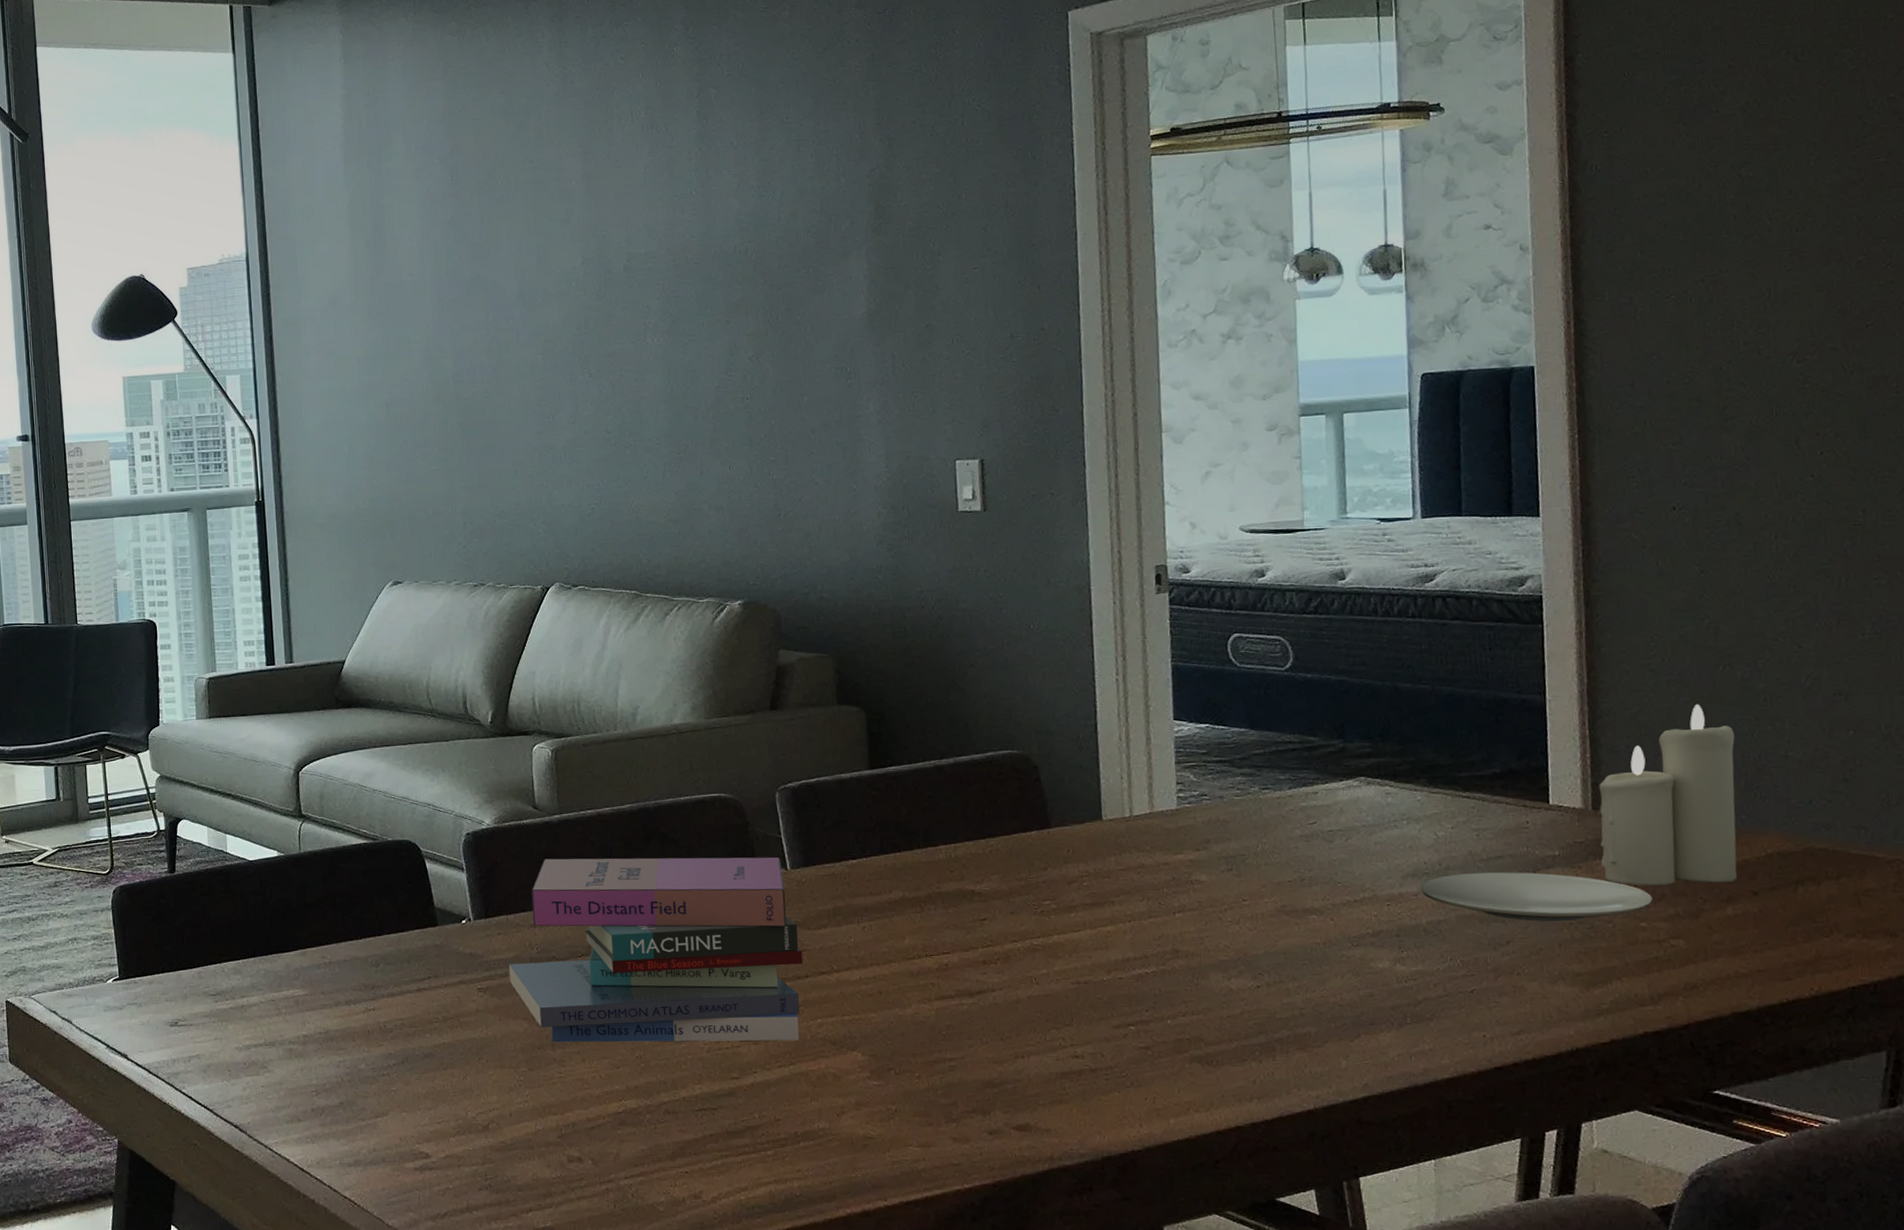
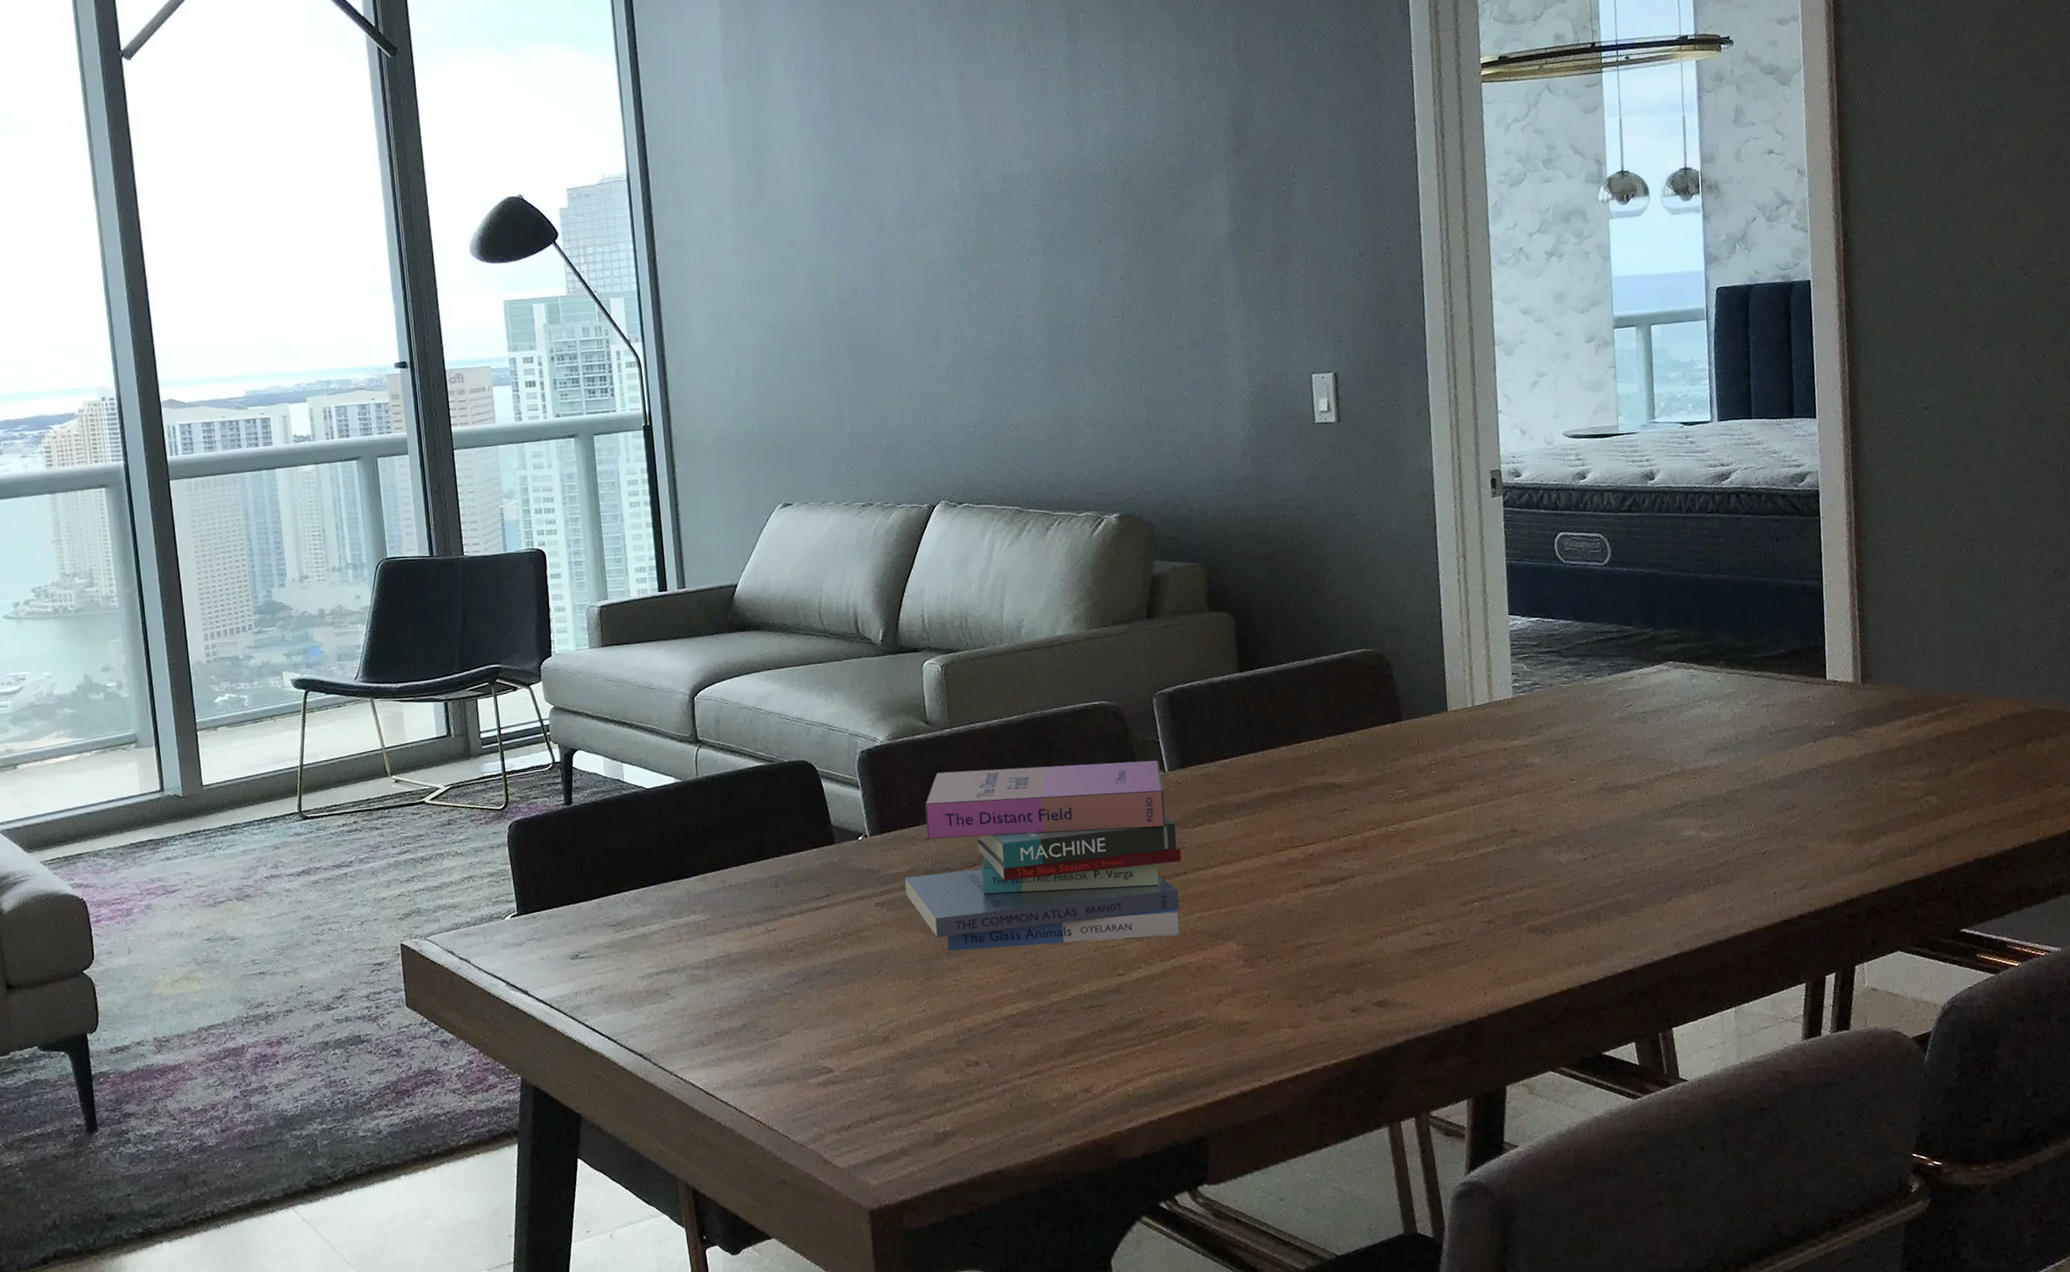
plate: present [1420,872,1653,922] -> none [1720,742,1911,786]
candle: present [1599,703,1737,886] -> none [1867,584,1978,750]

